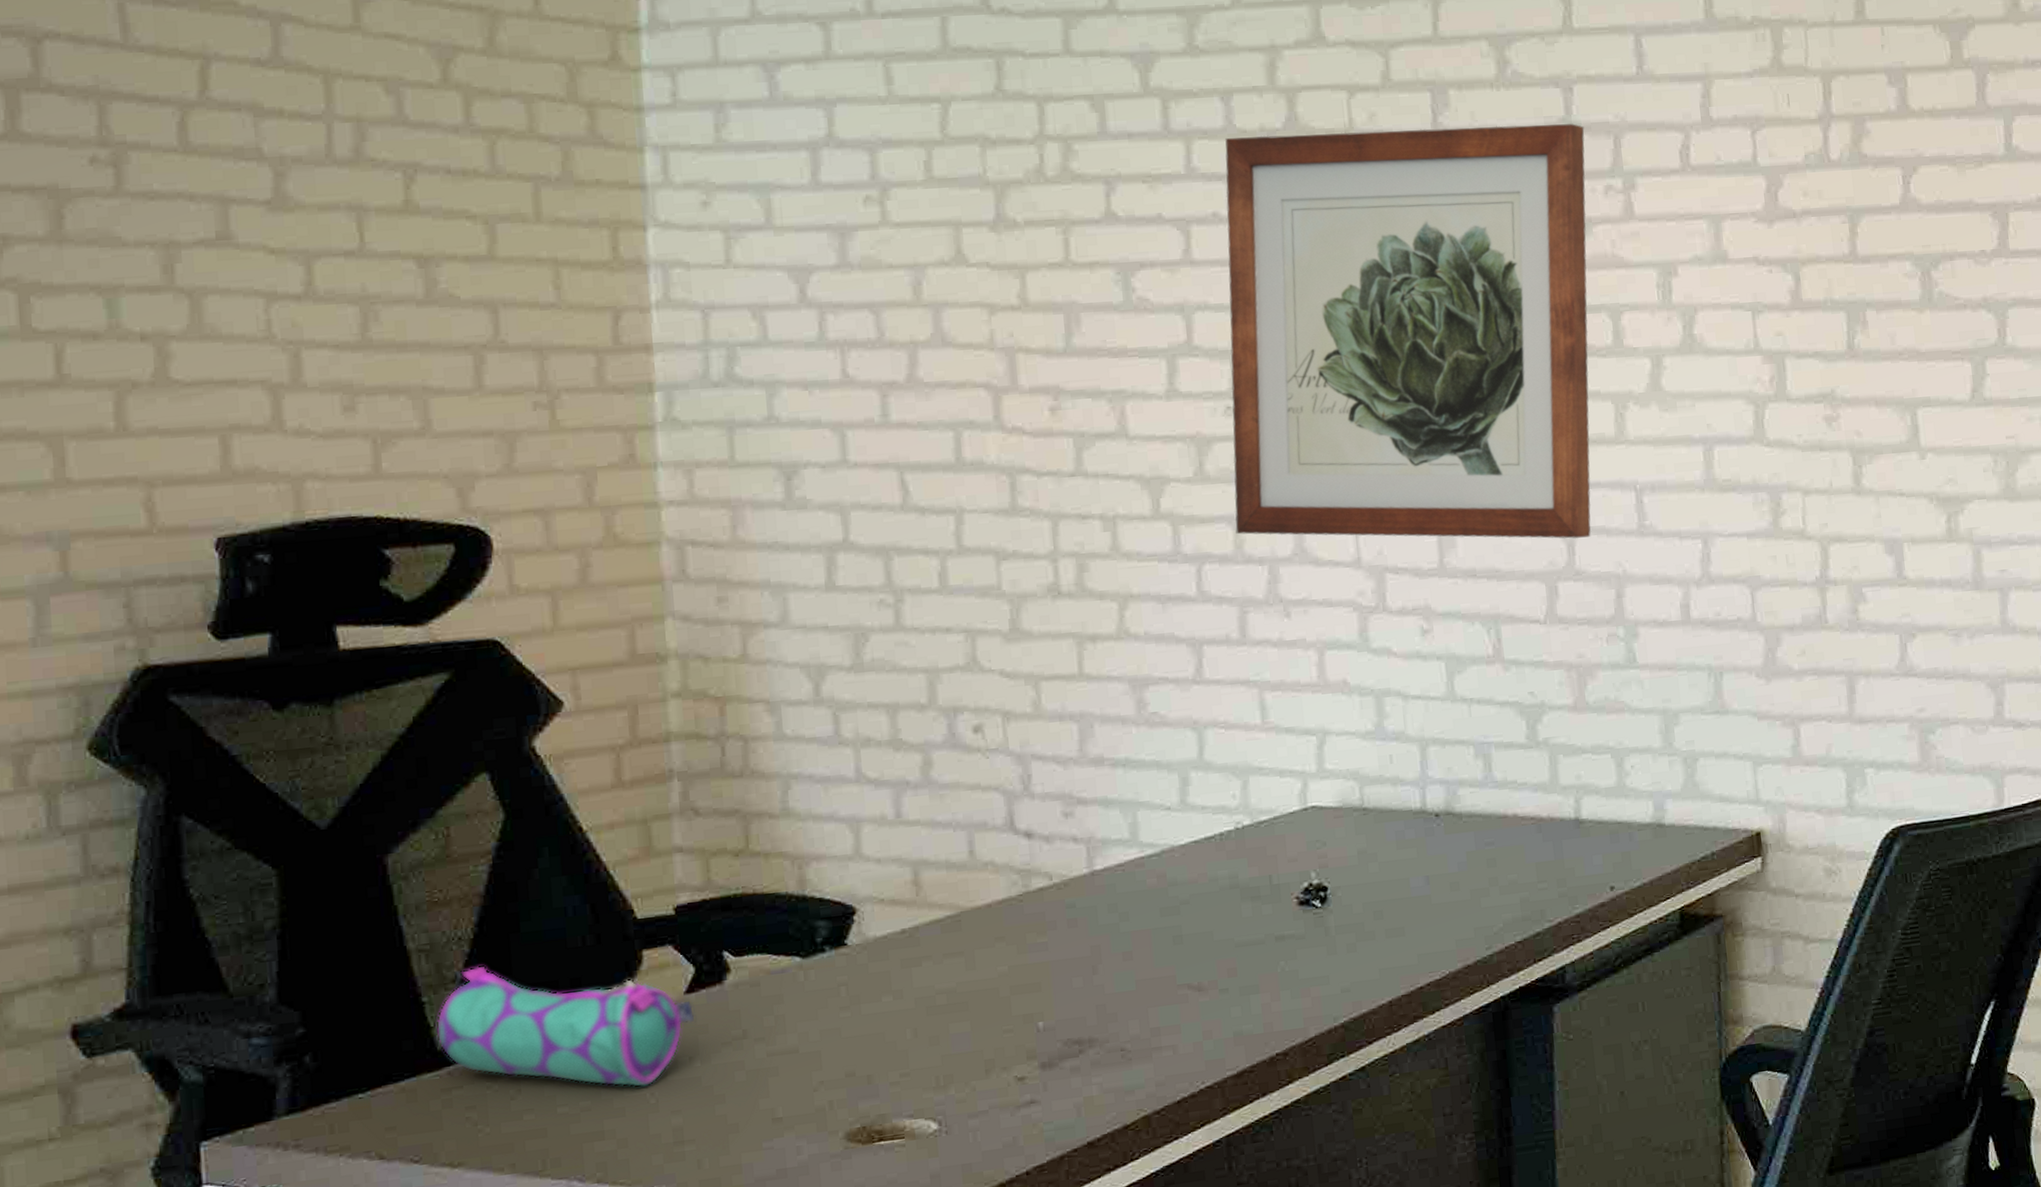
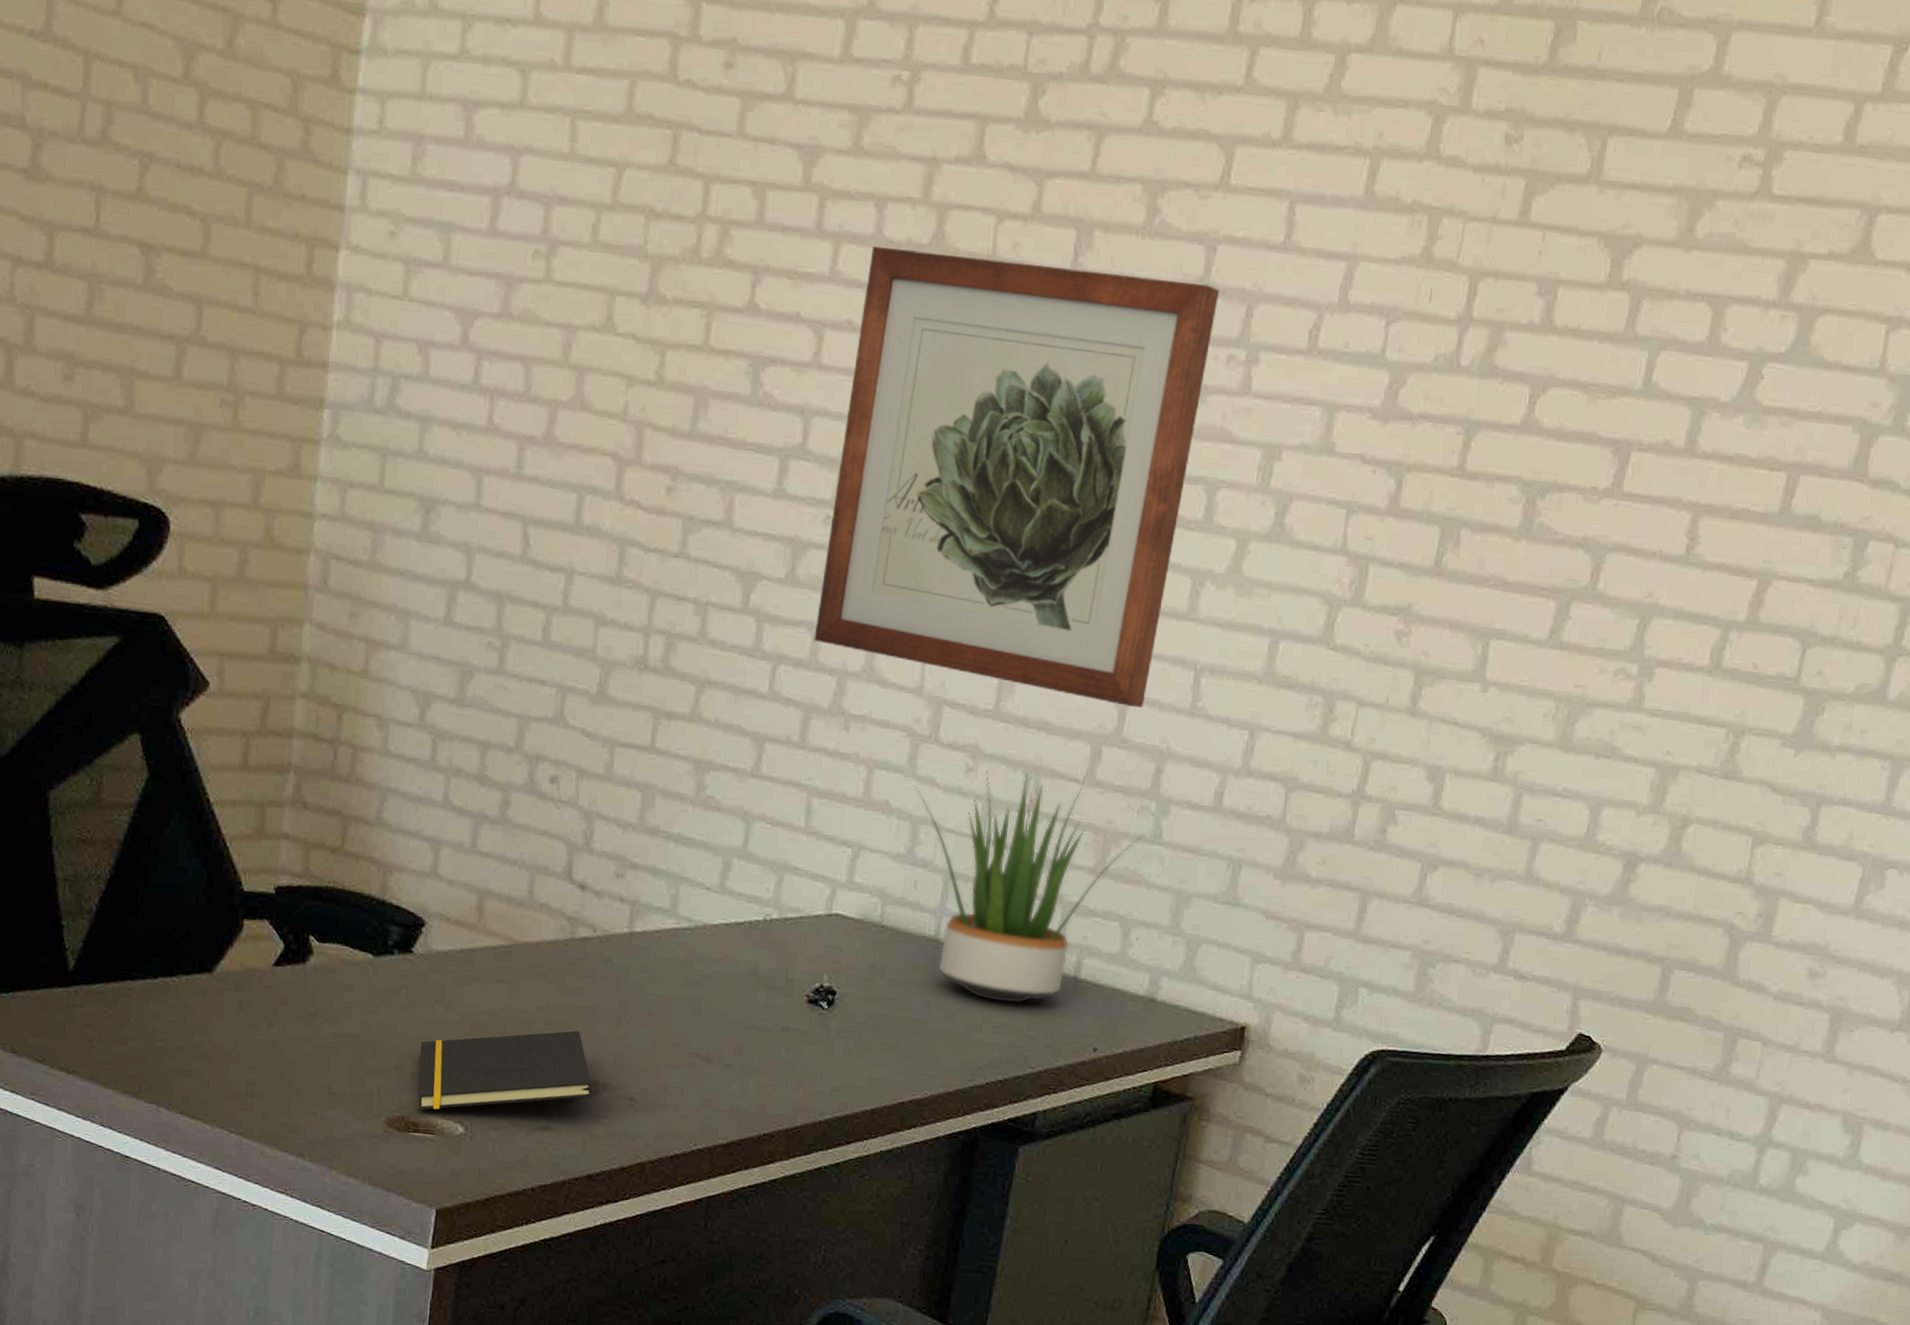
pencil case: present [436,966,695,1088] -> none [69,903,279,1040]
notepad: none [872,989,1078,1115] -> present [417,1030,593,1110]
potted plant: none [1372,623,1620,862] -> present [915,771,1146,1004]

